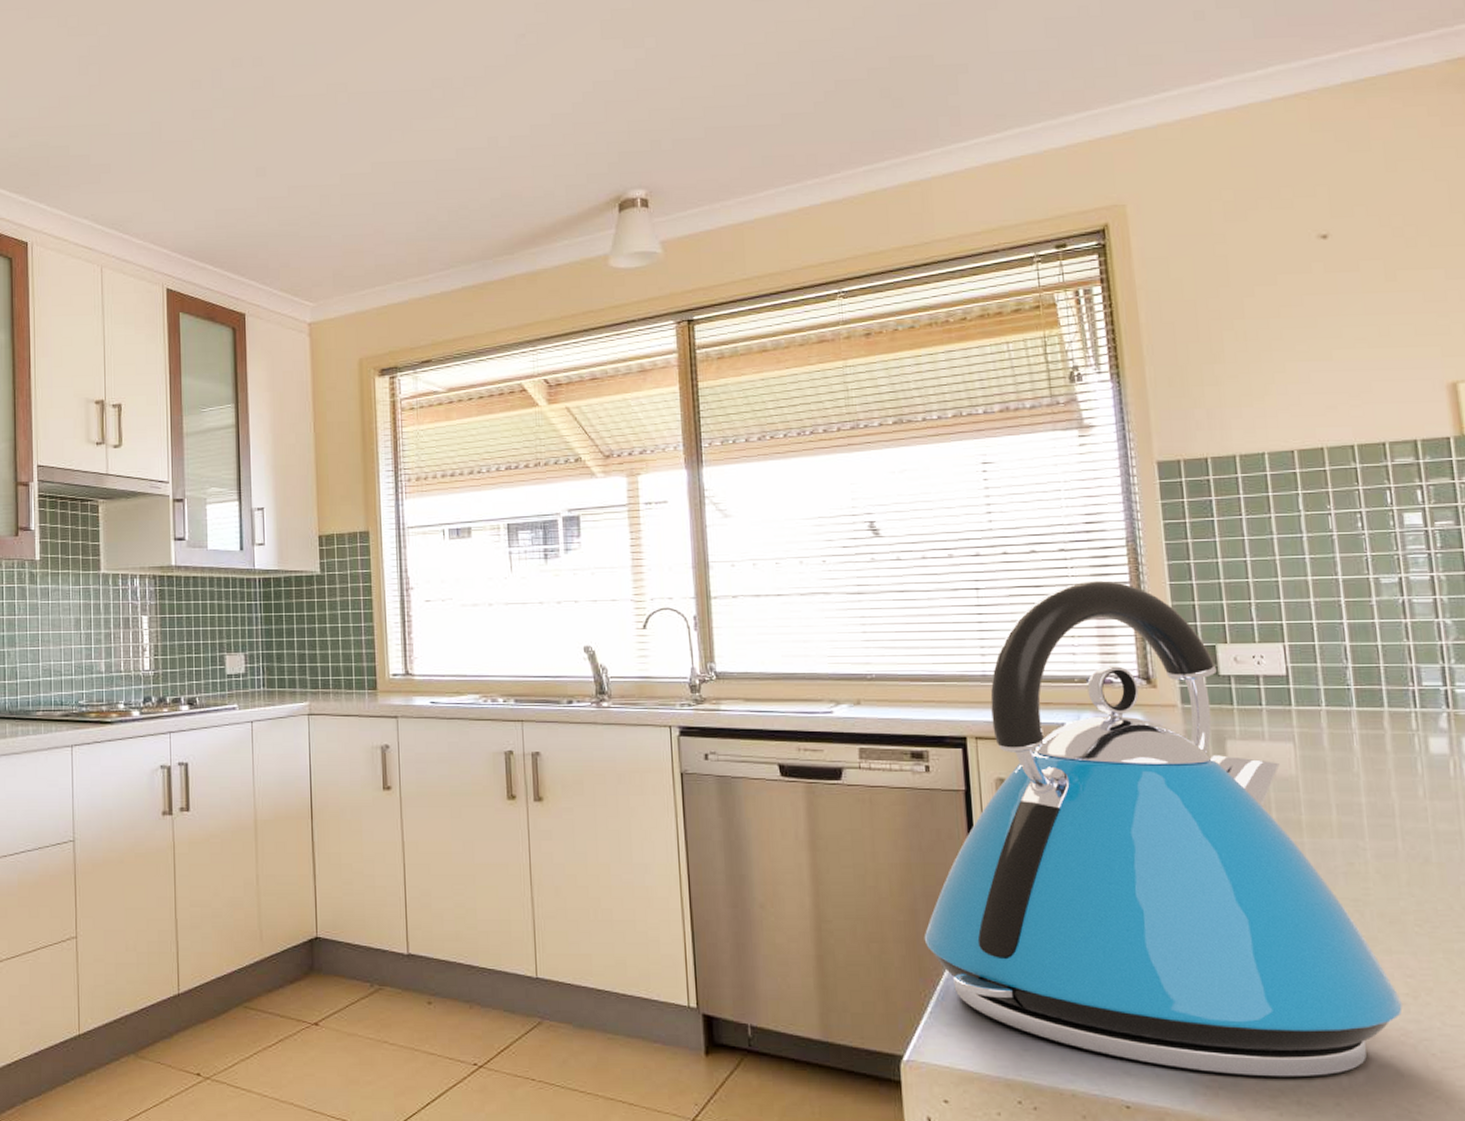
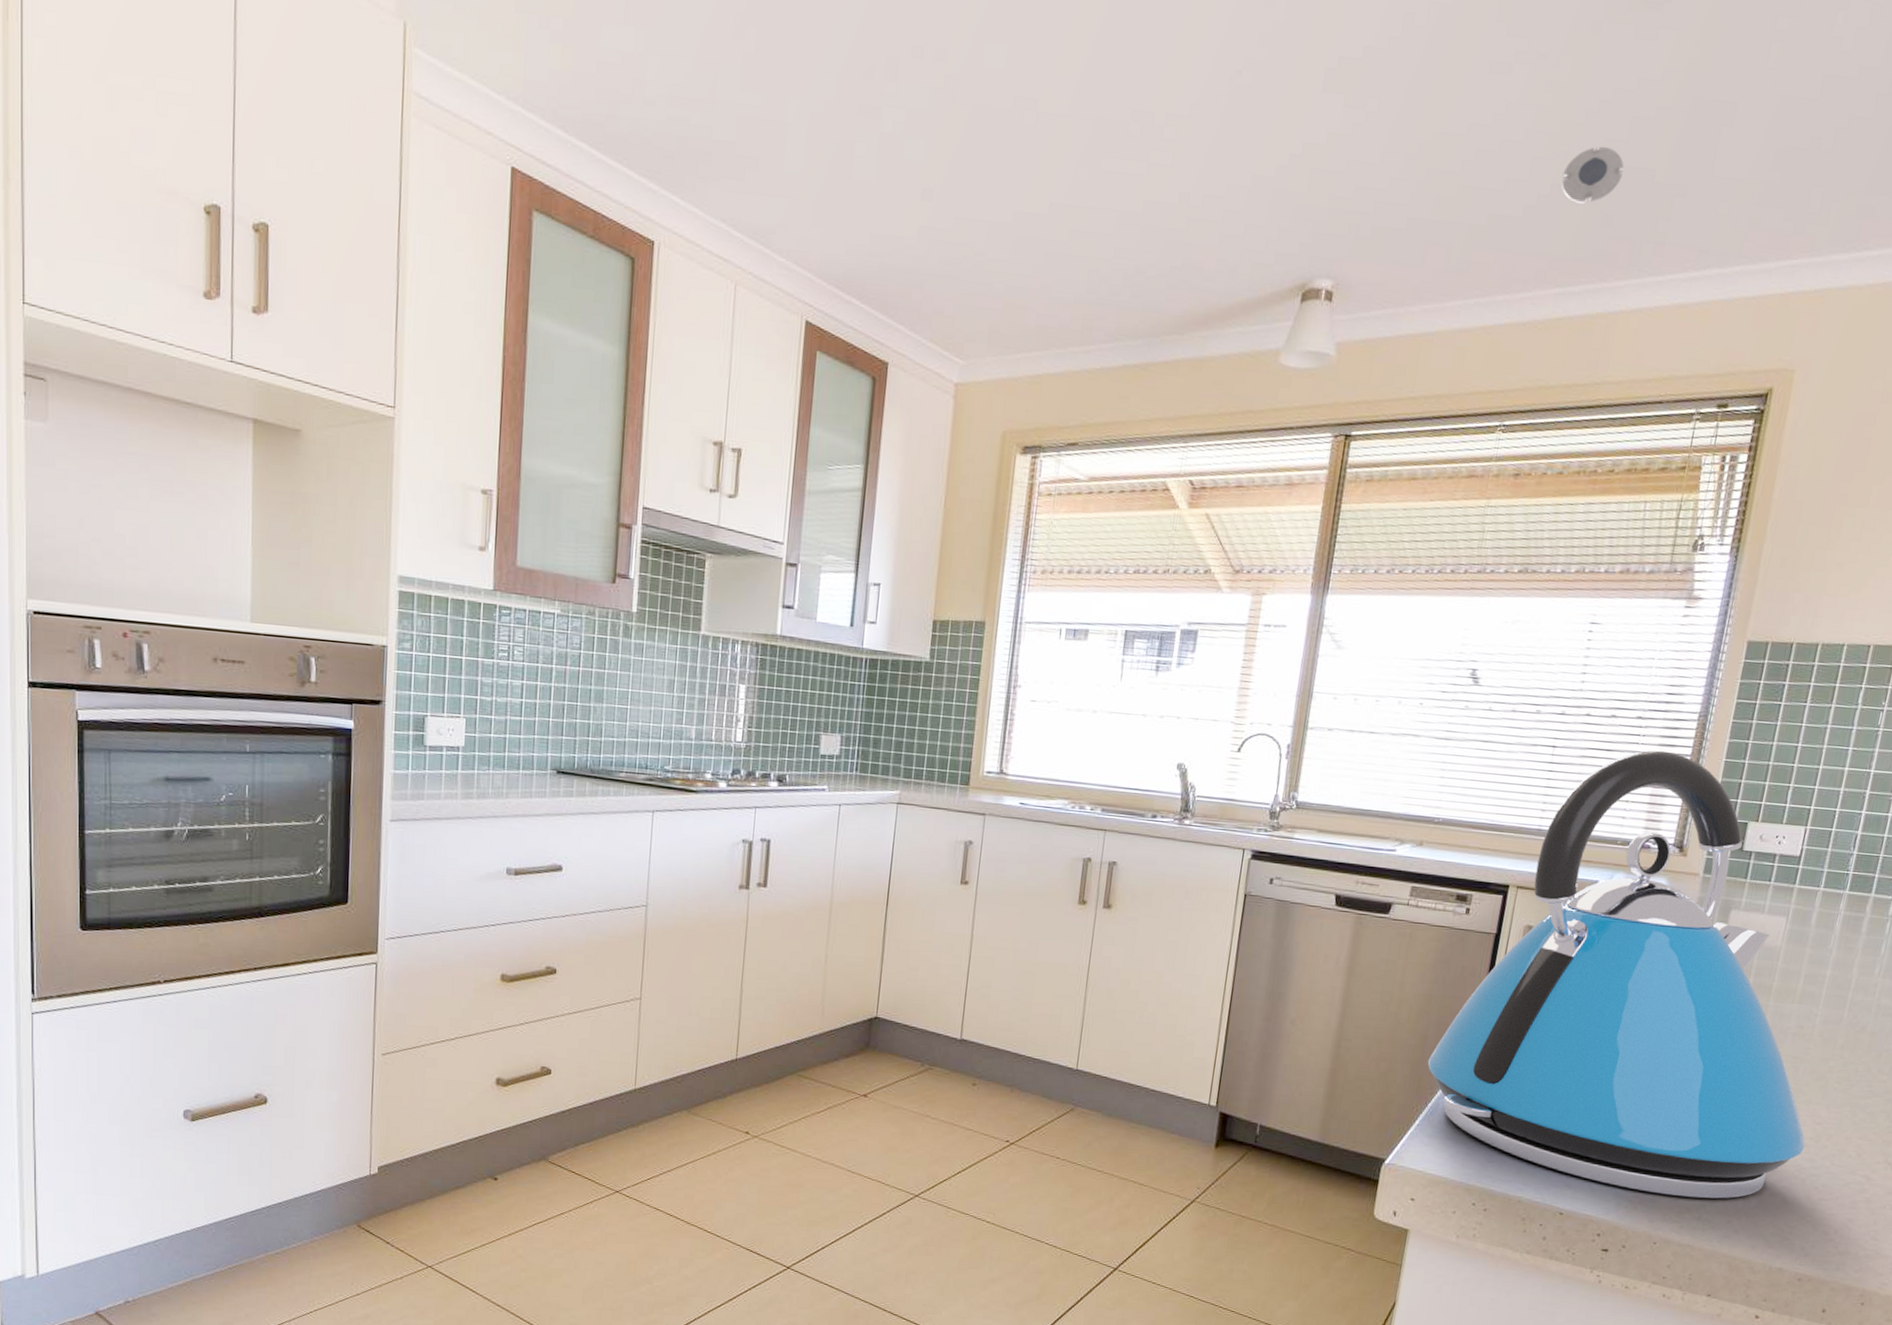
smoke detector: none [843,44,902,93] -> present [1561,147,1624,204]

